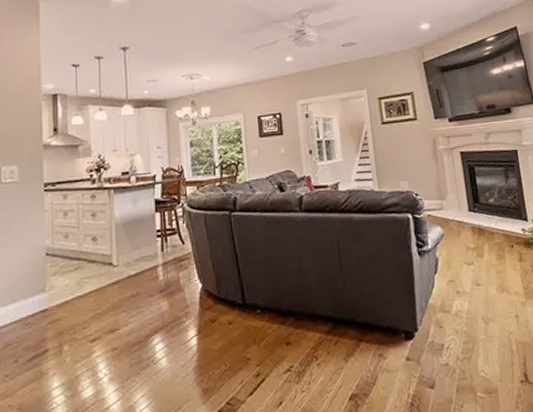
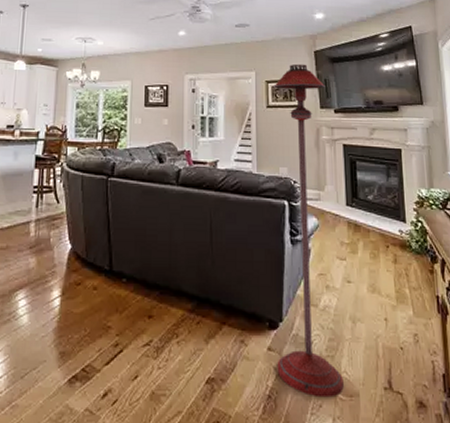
floor lamp: none [386,76,482,399] -> present [274,63,344,398]

